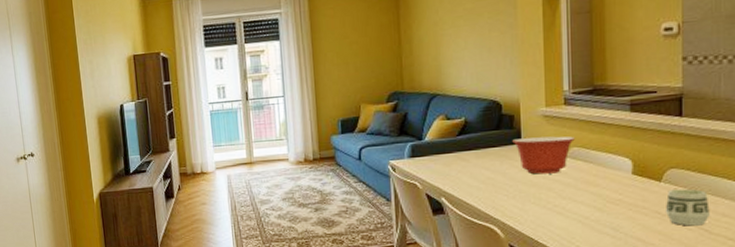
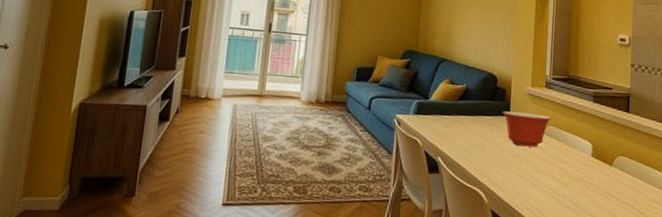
cup: present [665,188,710,226] -> none [613,174,645,209]

